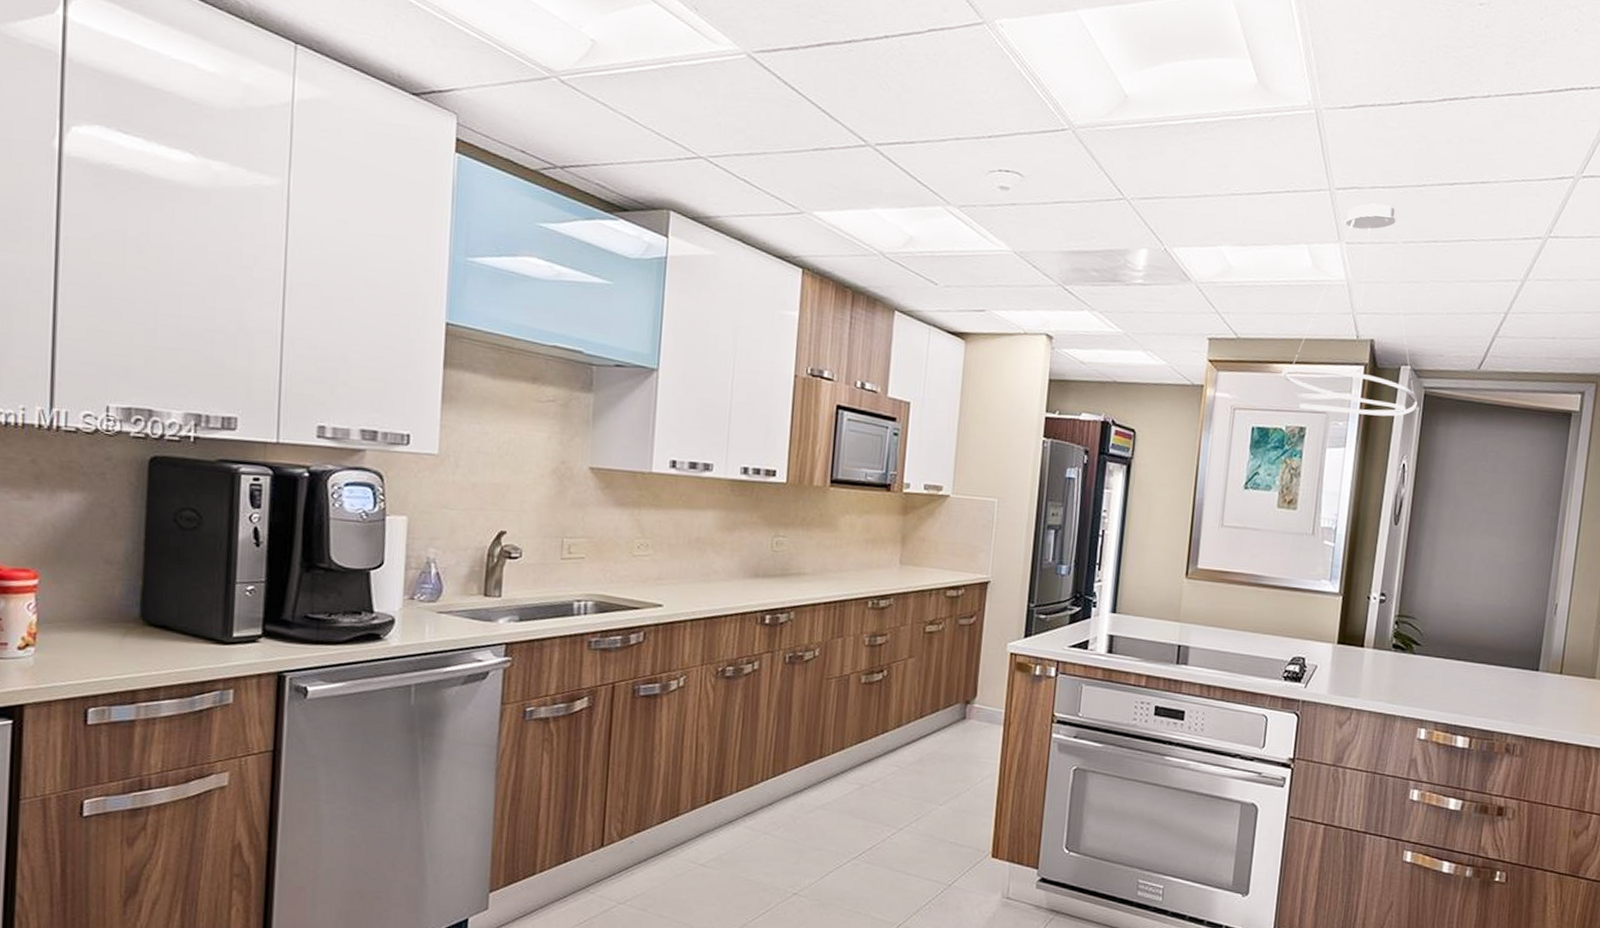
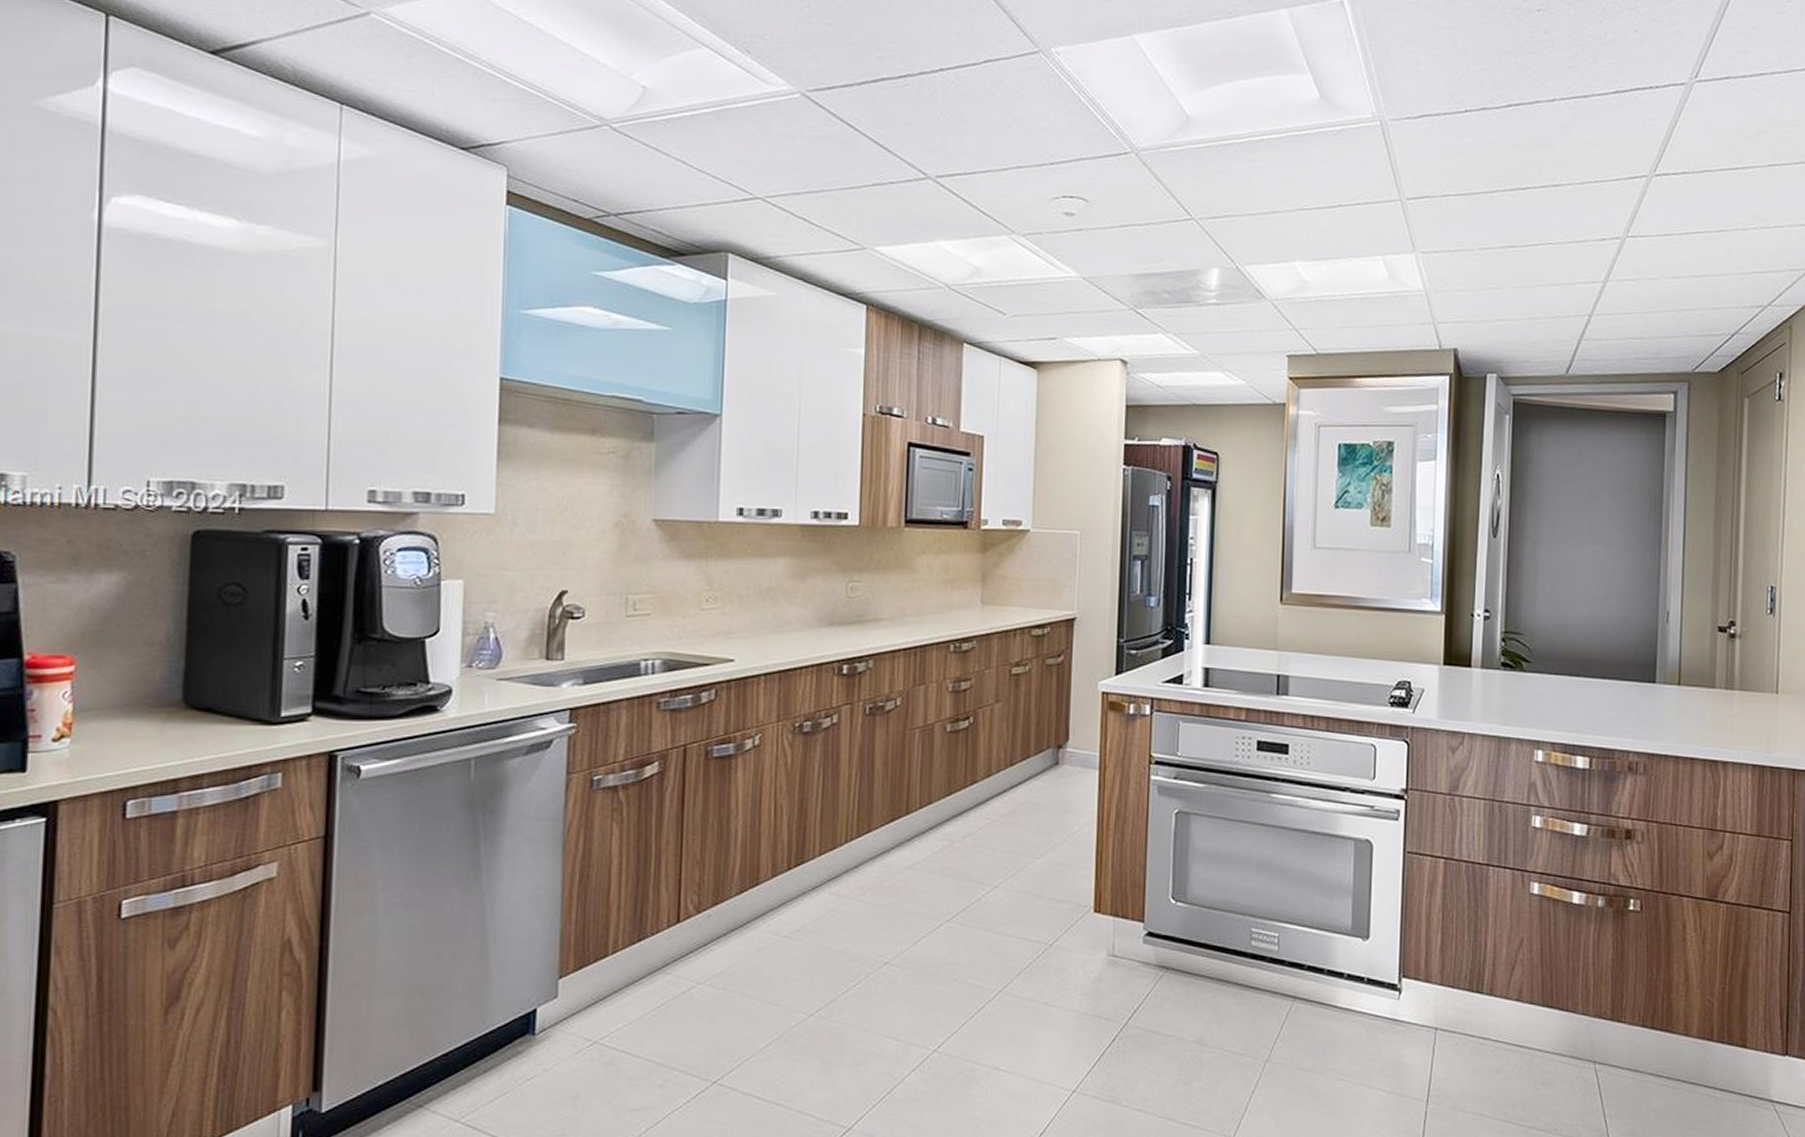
pendant light: present [1281,203,1418,417] -> none [1365,212,1507,427]

